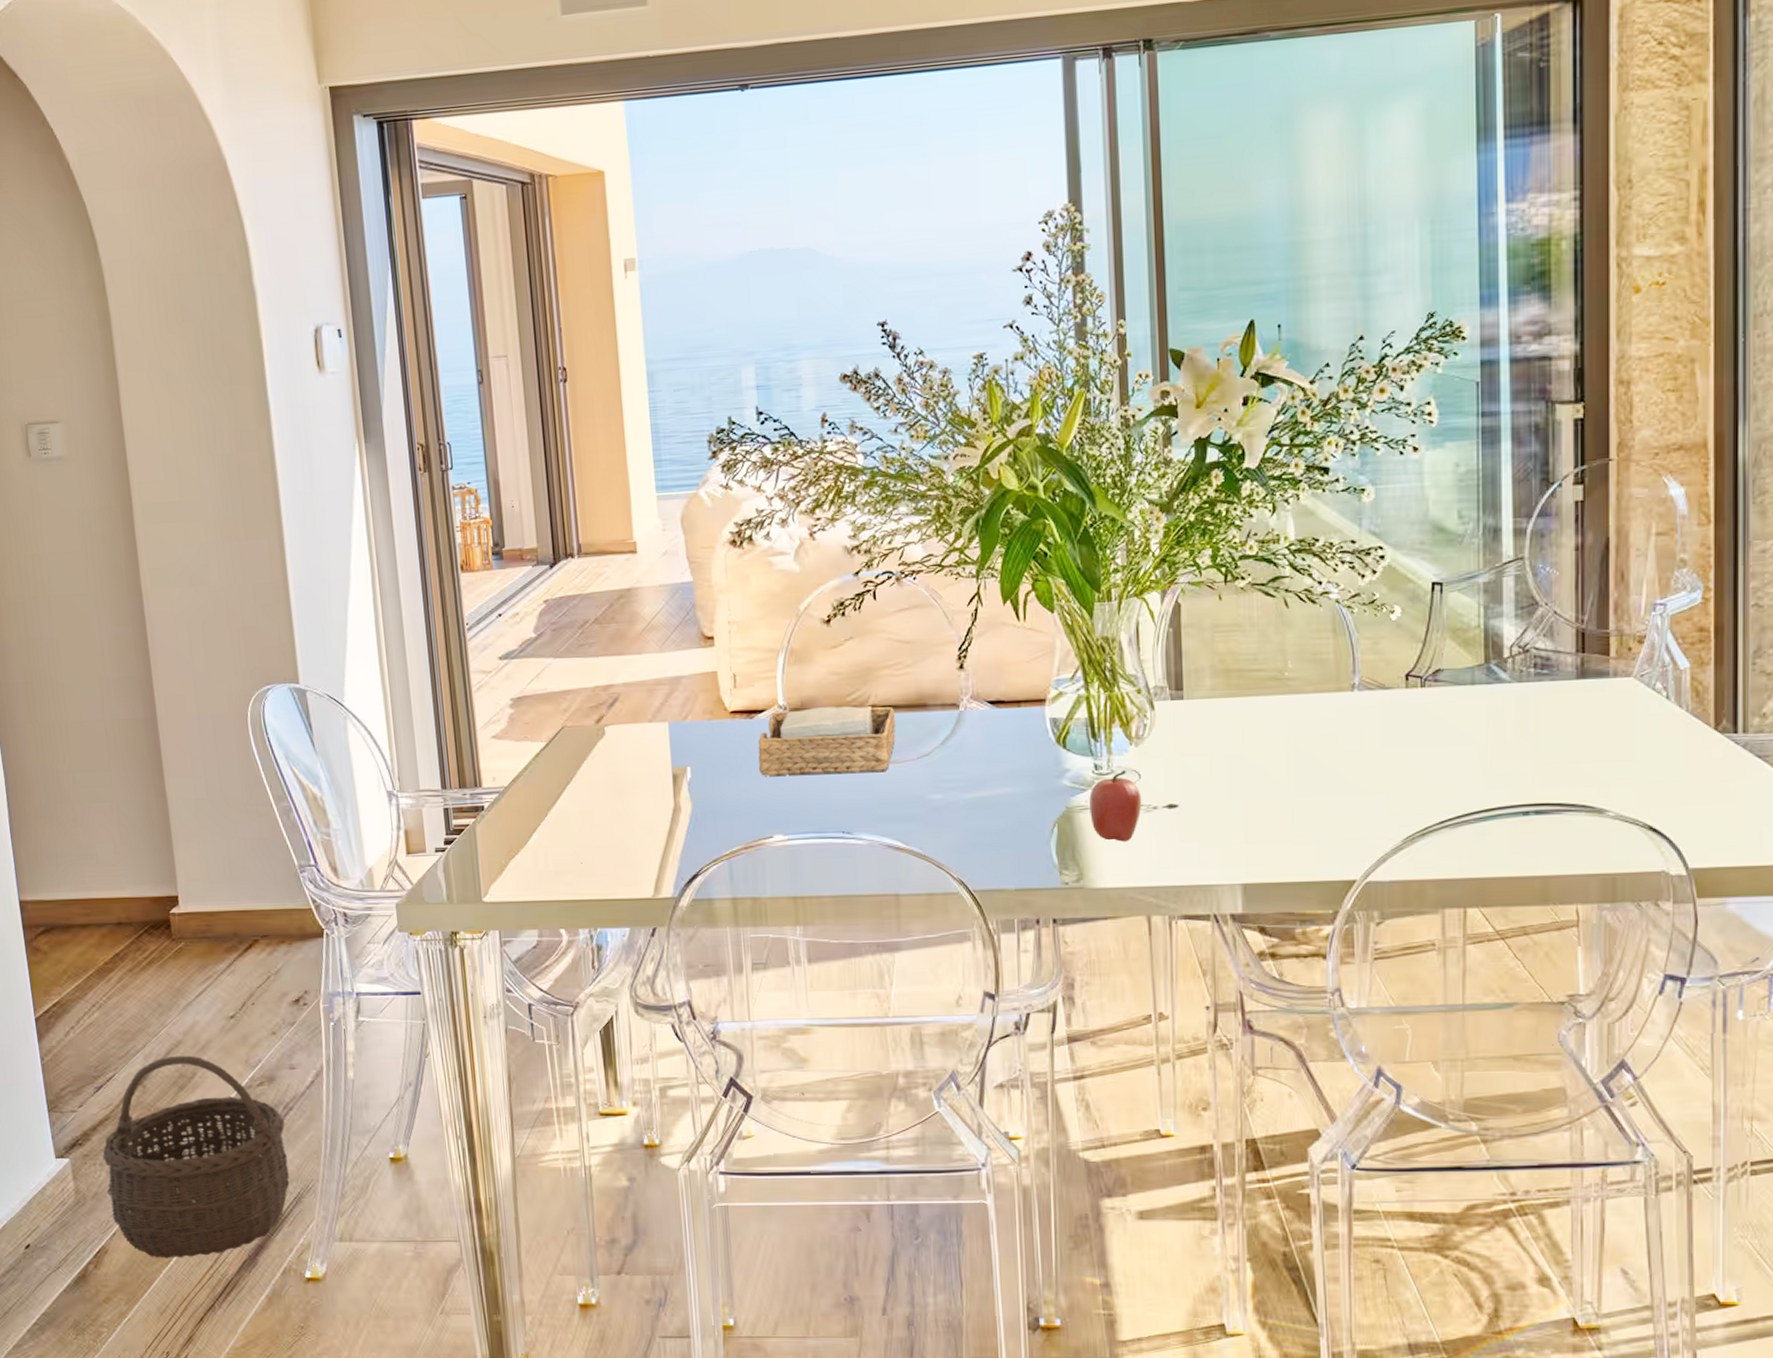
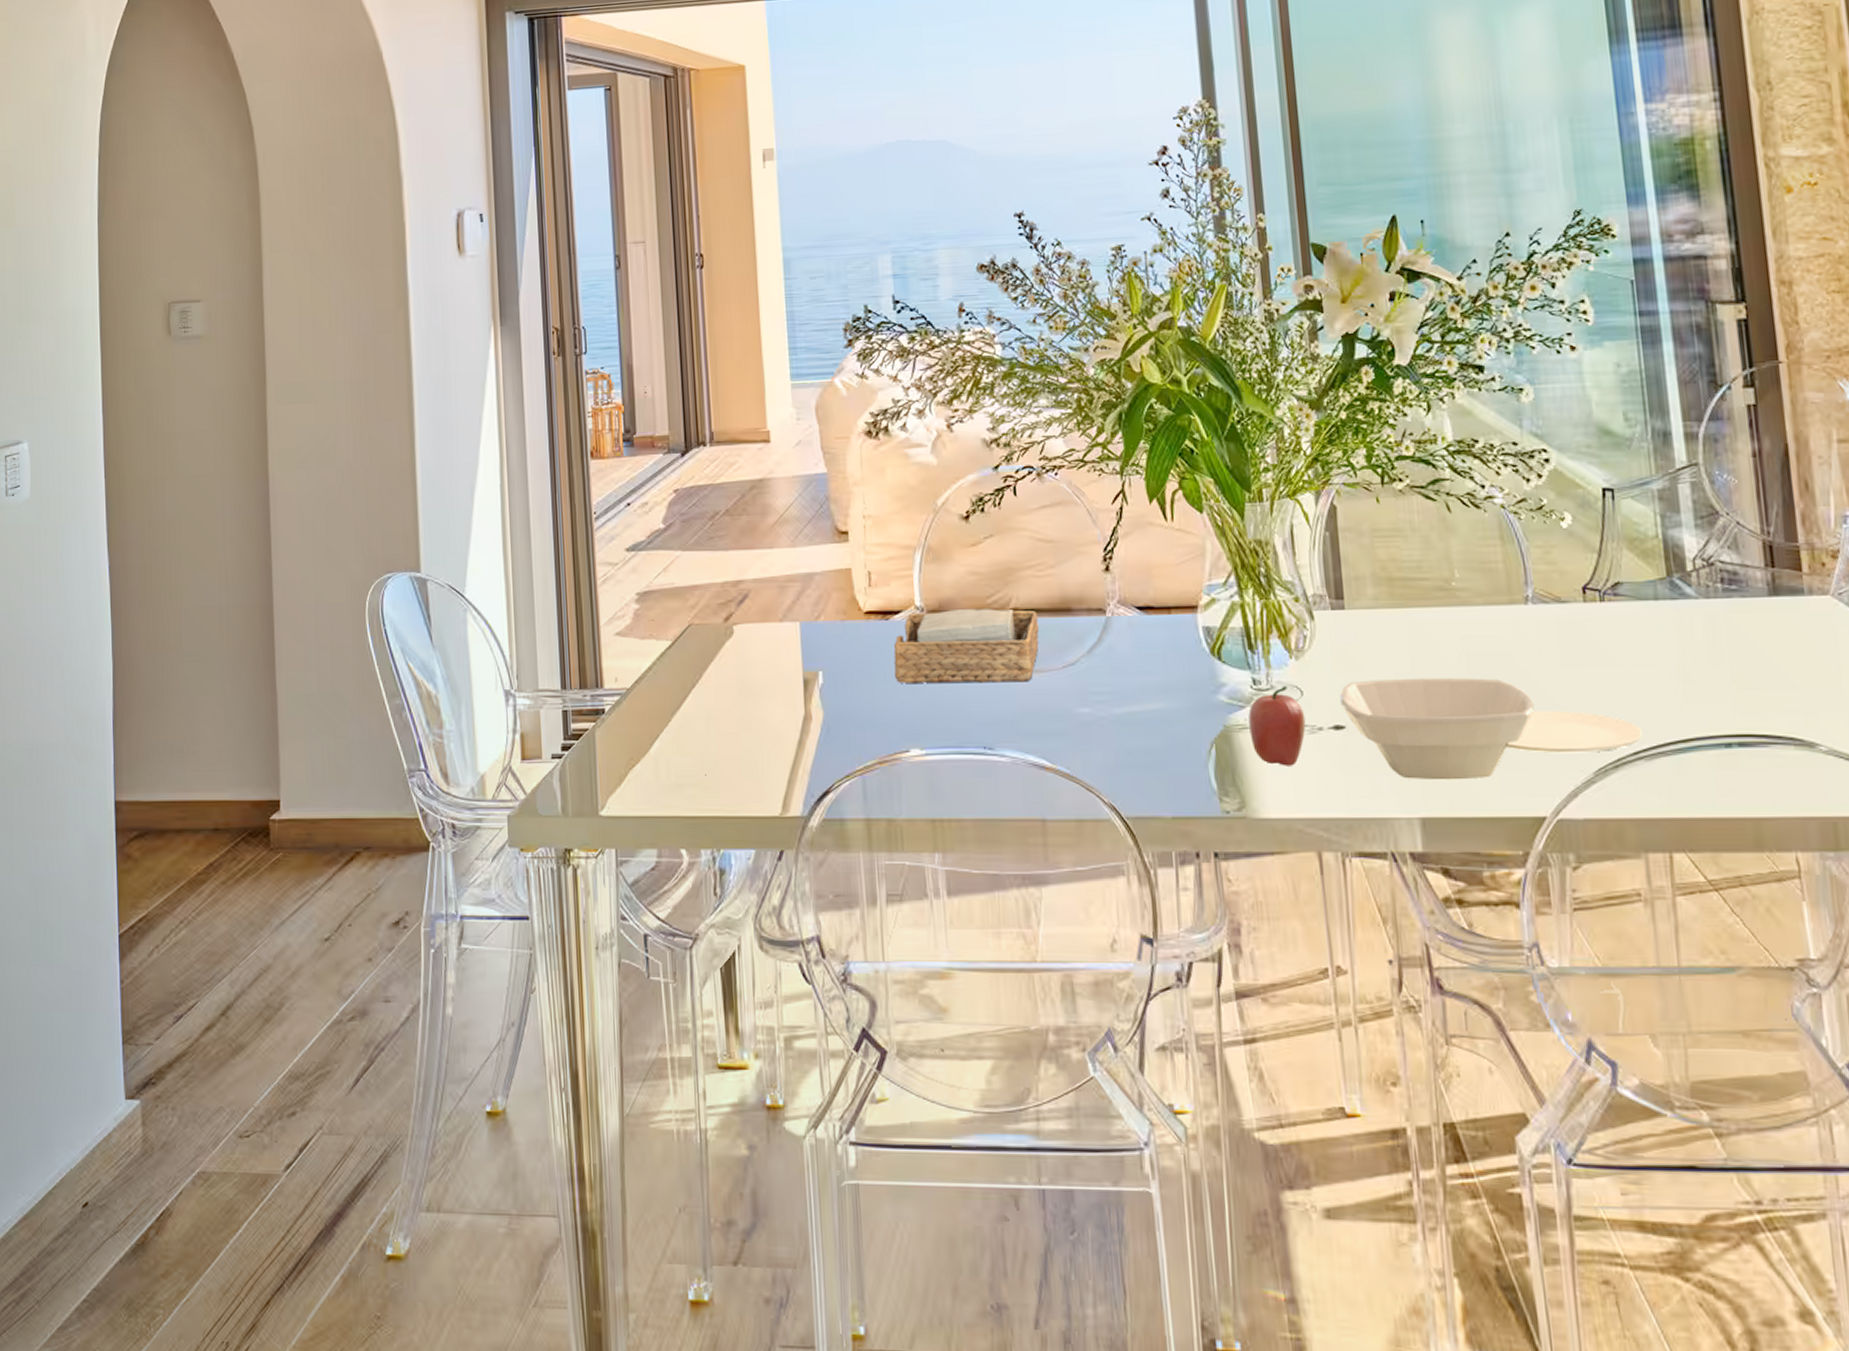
wicker basket: present [102,1055,290,1258] -> none [176,982,376,1226]
bowl: none [1175,759,1353,851] -> present [1340,677,1535,781]
plate: none [1325,786,1450,824] -> present [1506,710,1644,753]

